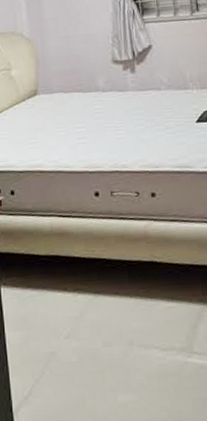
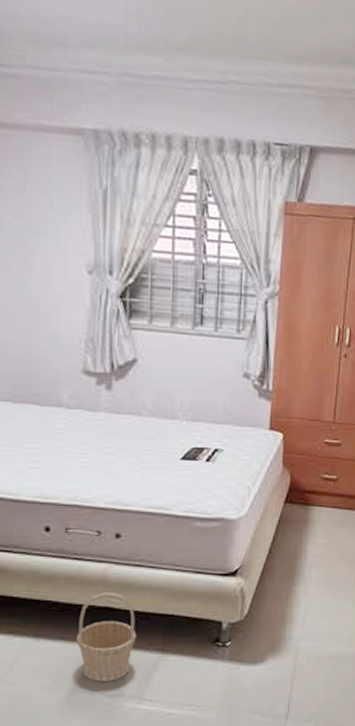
basket: none [128,247,180,335] -> present [76,592,137,682]

